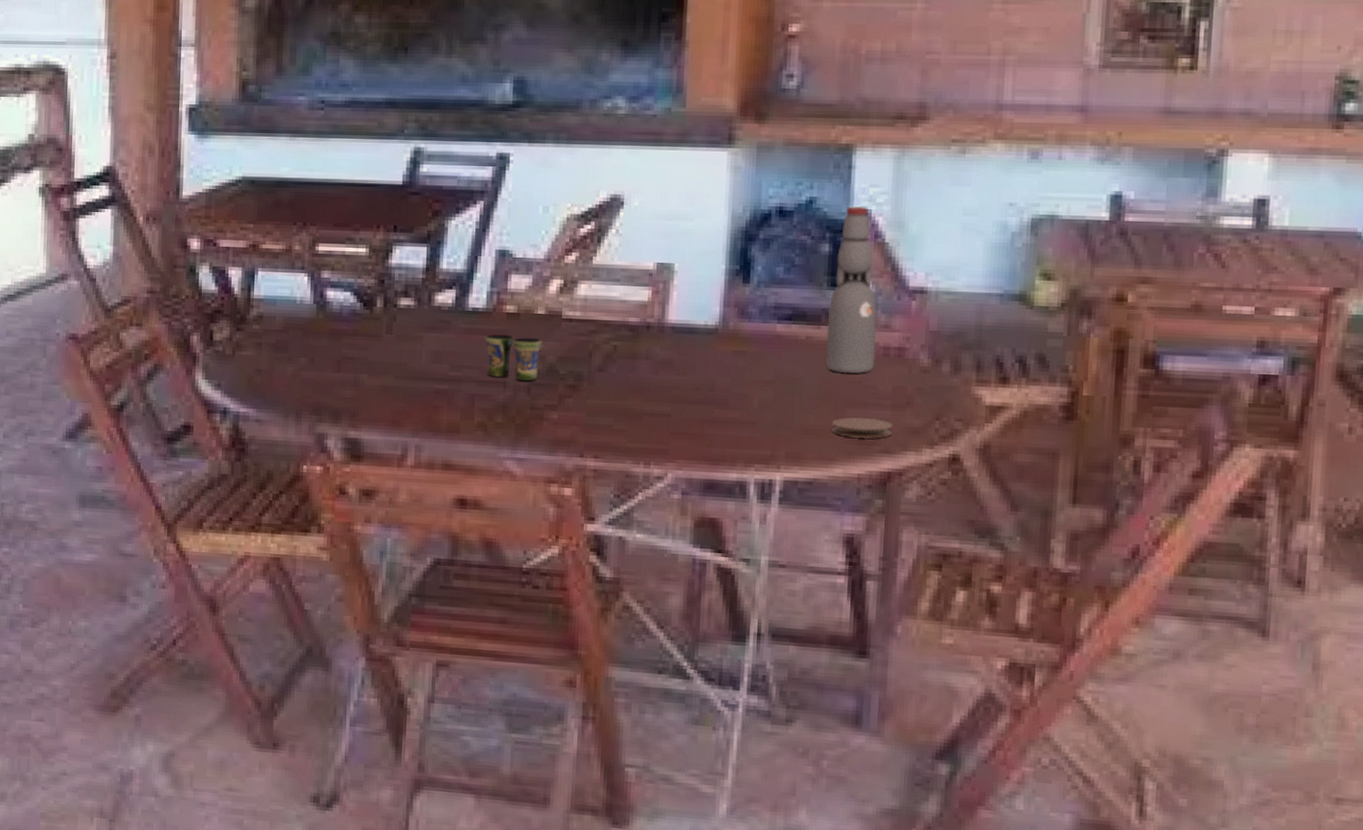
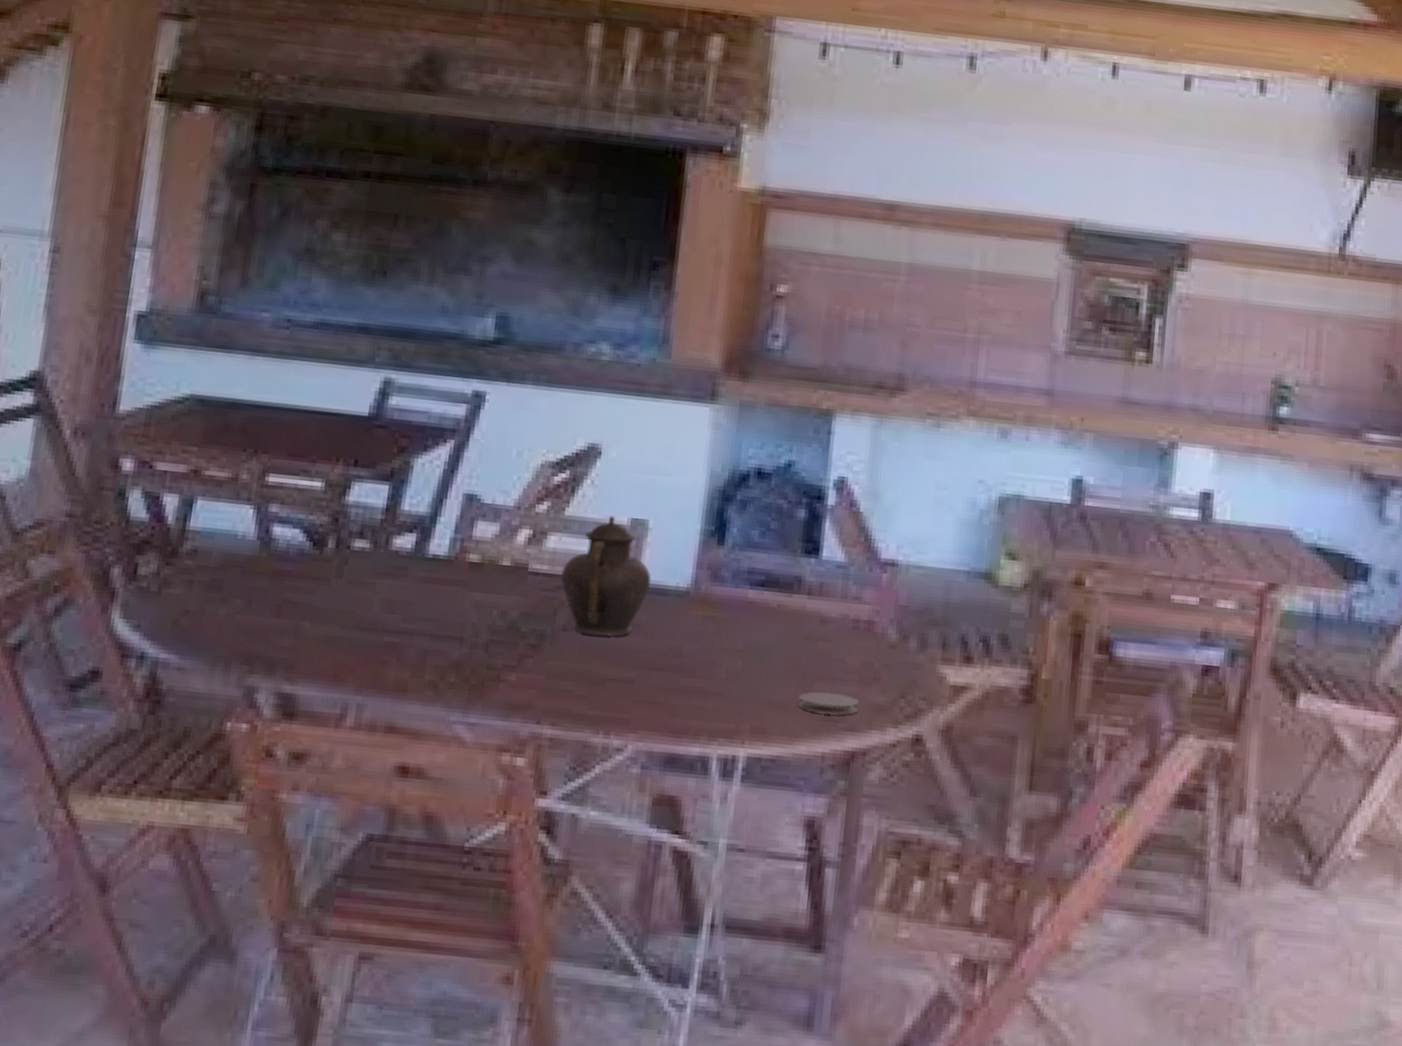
cup: present [485,334,543,381] -> none [443,584,506,638]
teapot: none [592,262,680,375] -> present [560,516,651,637]
bottle: present [826,206,877,374] -> none [796,472,848,646]

